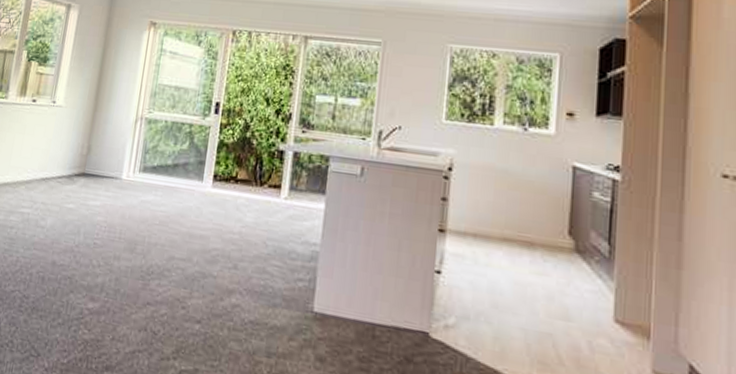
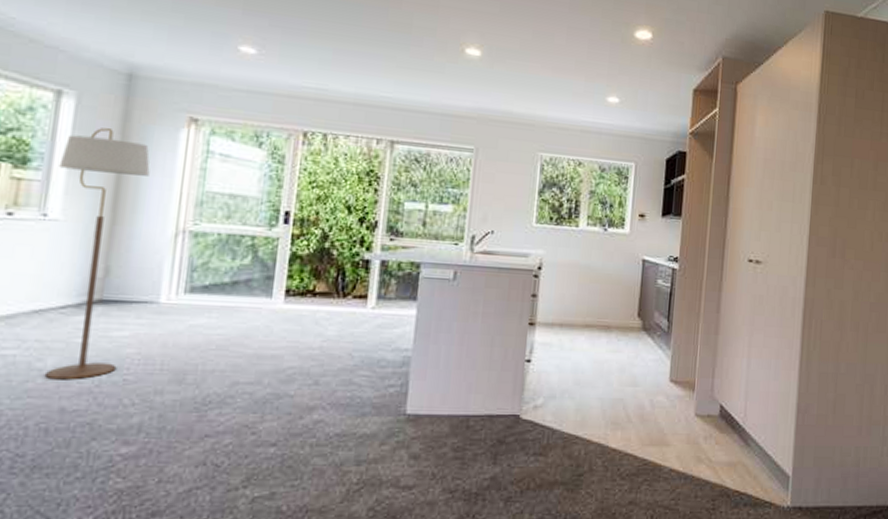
floor lamp: none [45,33,122,239] -> present [45,128,150,380]

